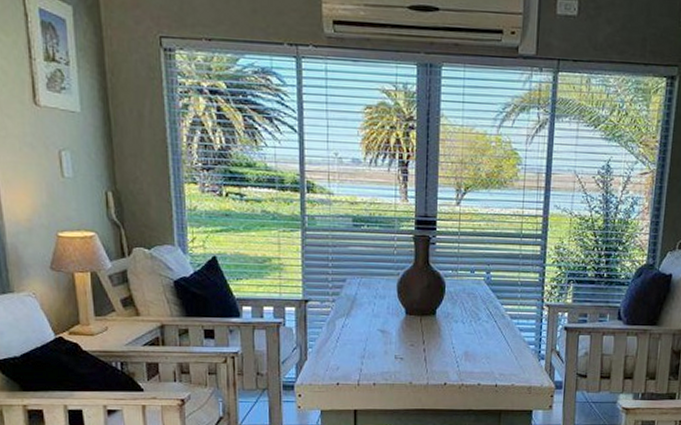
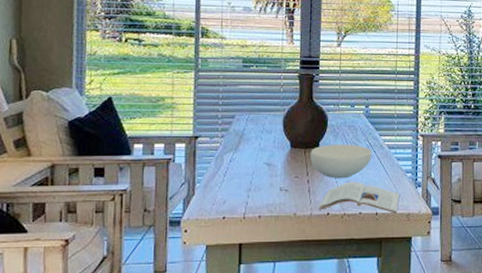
bowl: none [426,312,492,349] -> present [310,144,372,179]
magazine: none [435,351,521,385] -> present [319,181,400,212]

